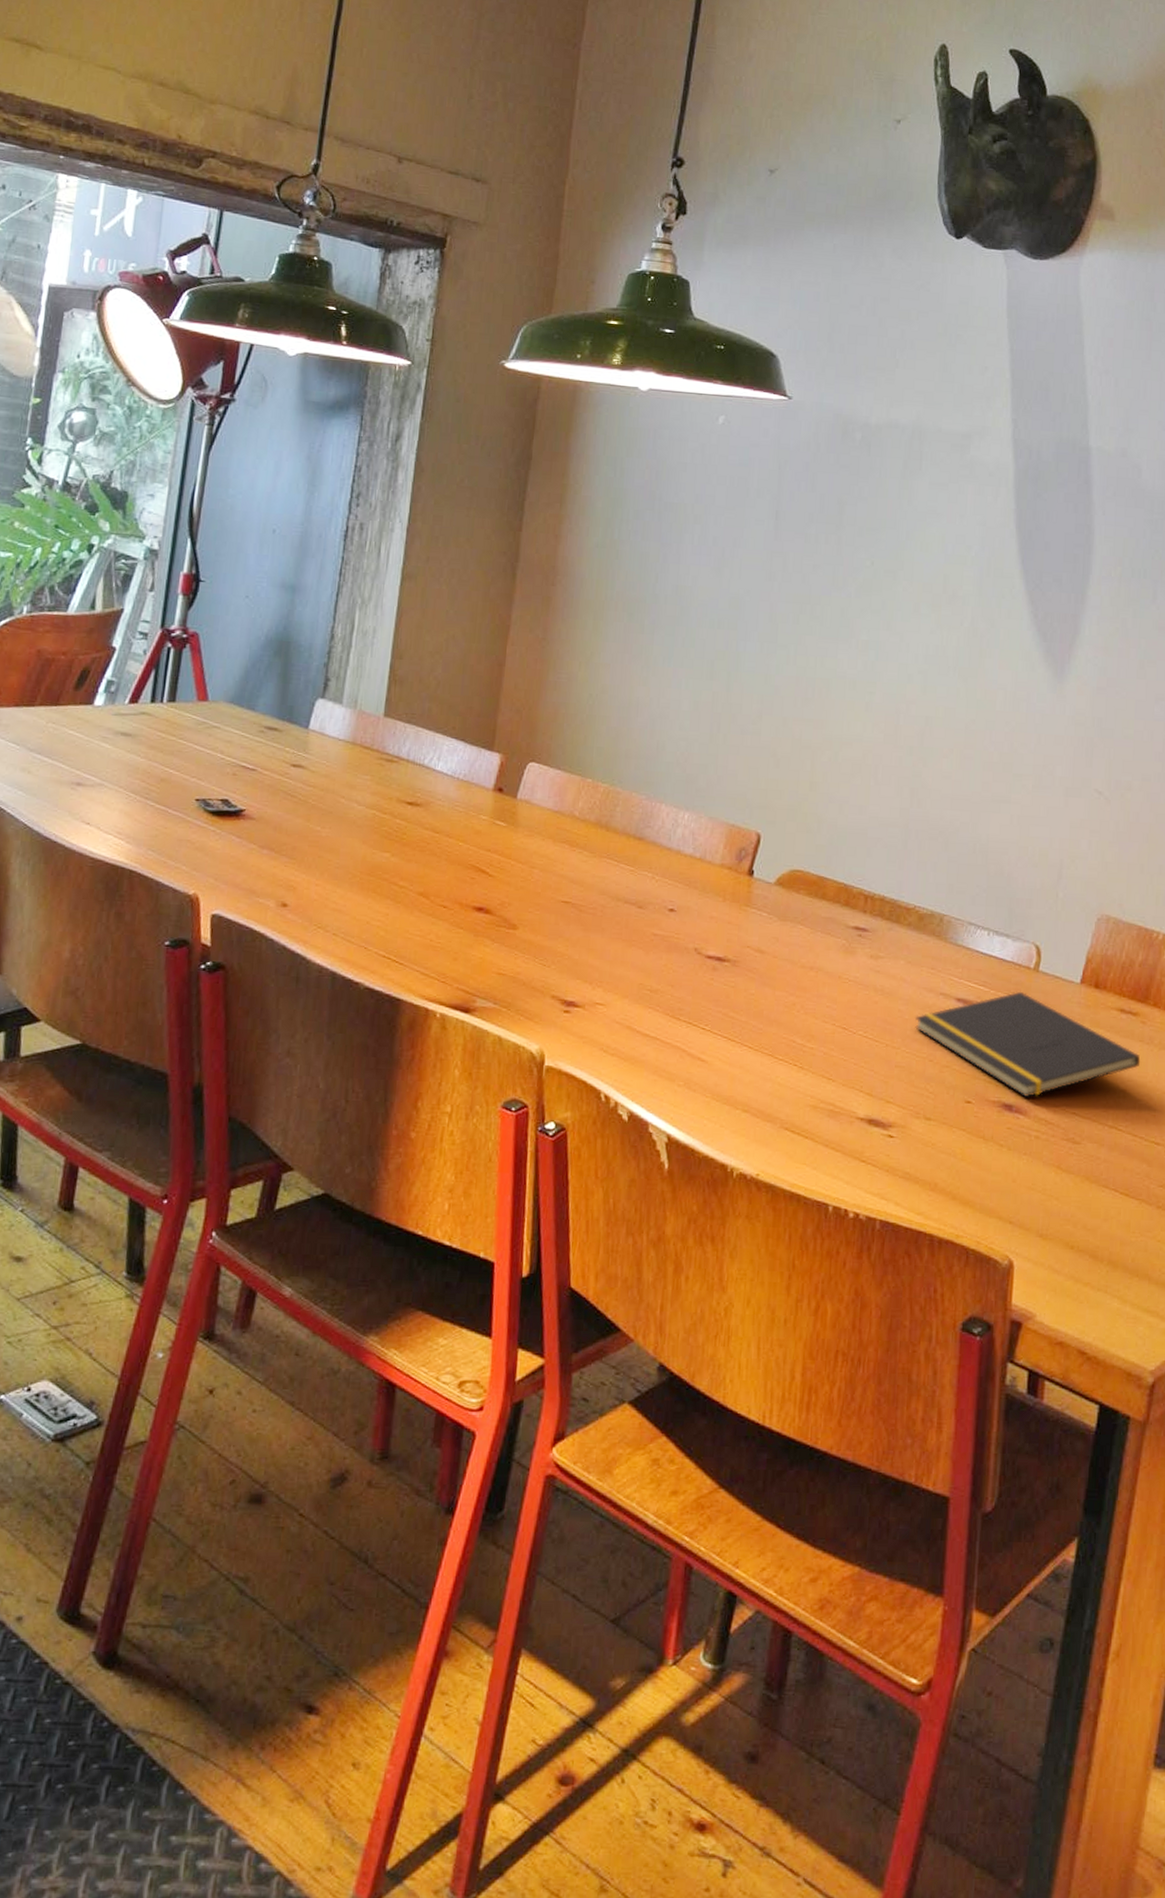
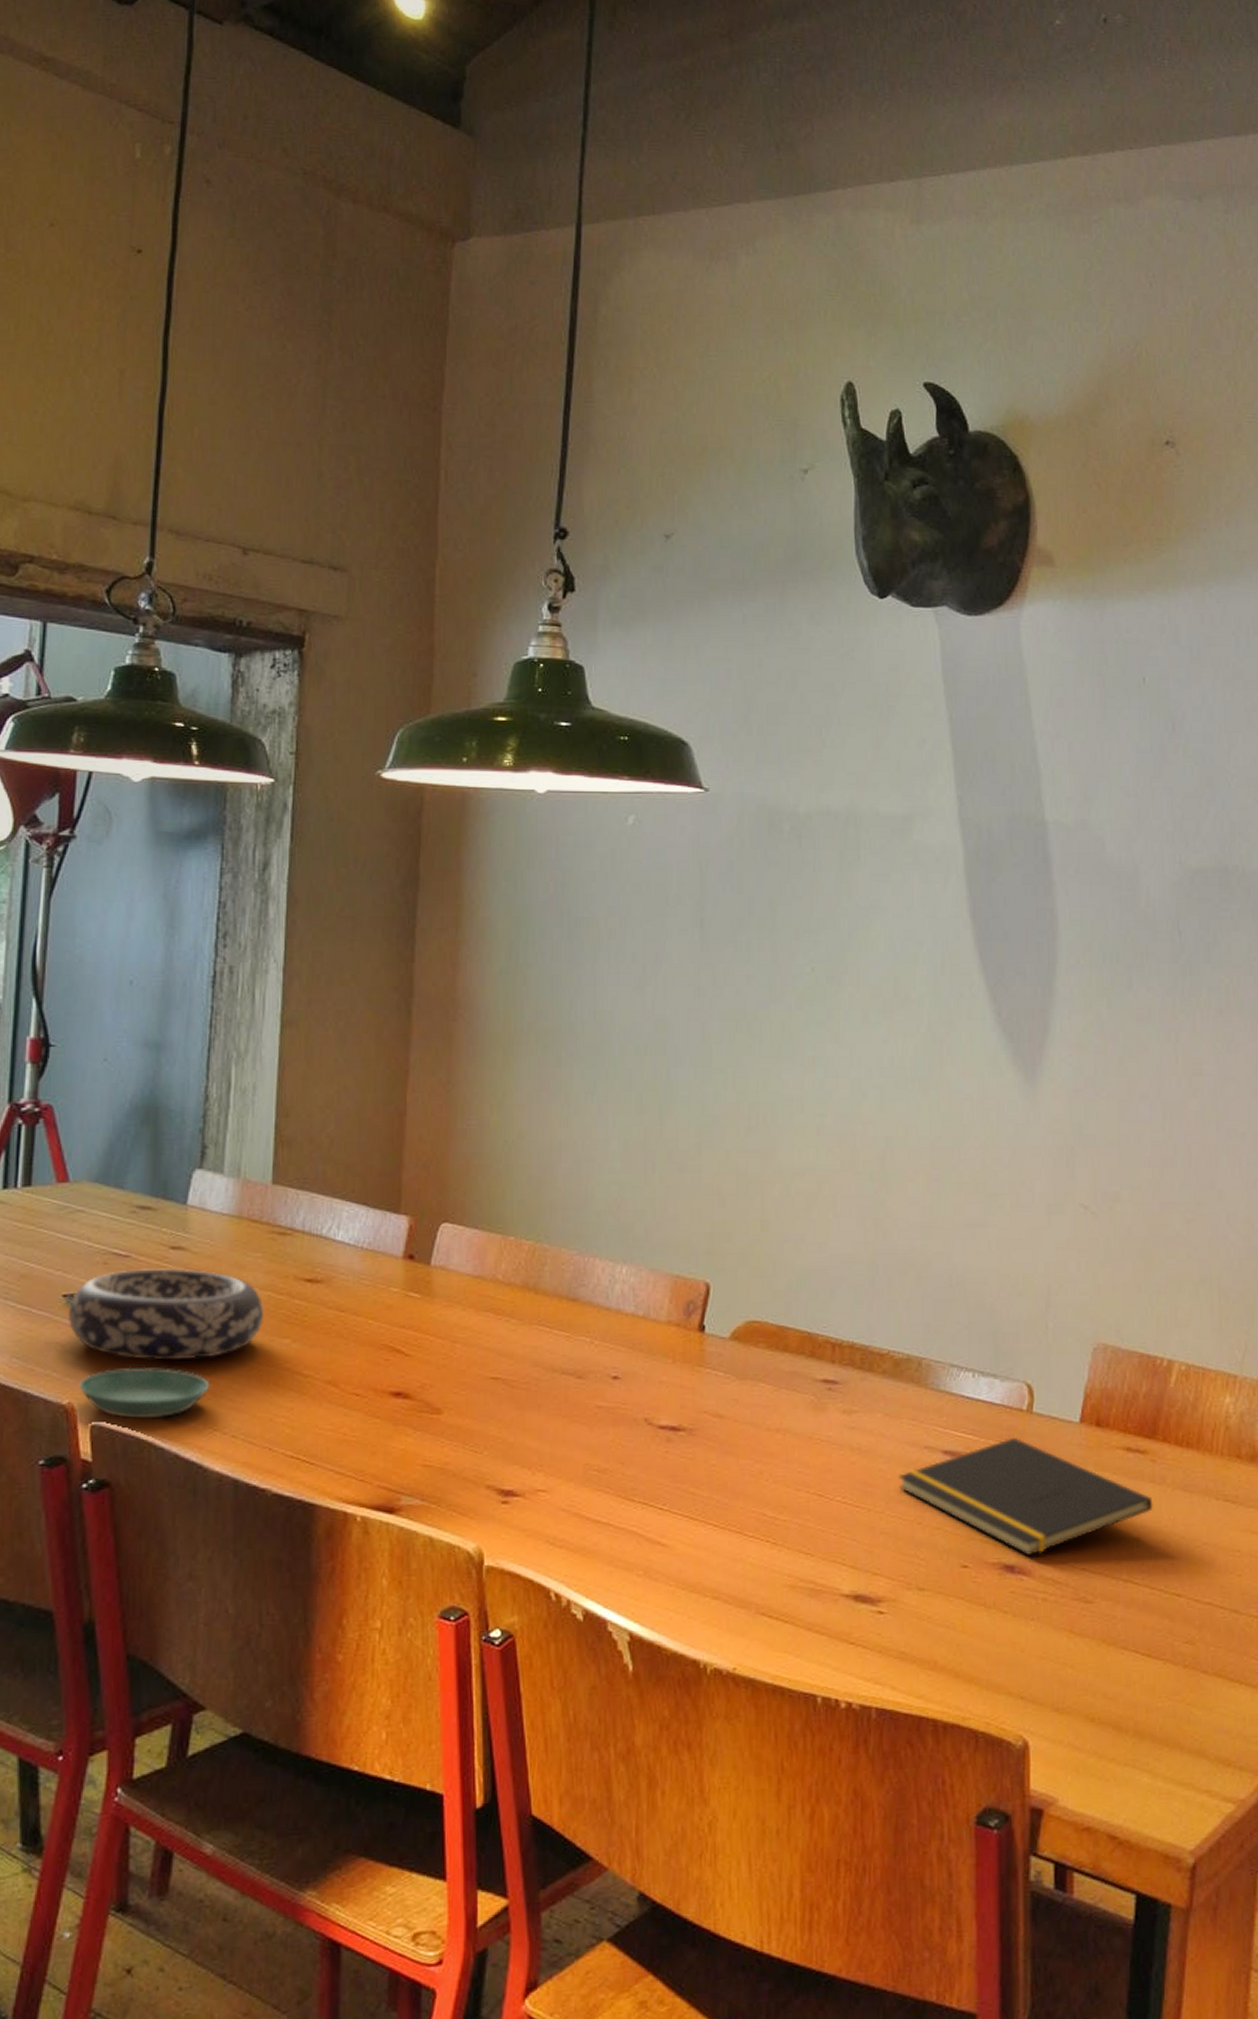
decorative bowl: none [199,781,369,865] -> present [69,1268,264,1360]
saucer: none [203,866,318,914] -> present [78,1366,211,1419]

